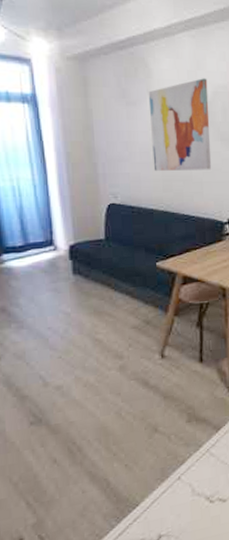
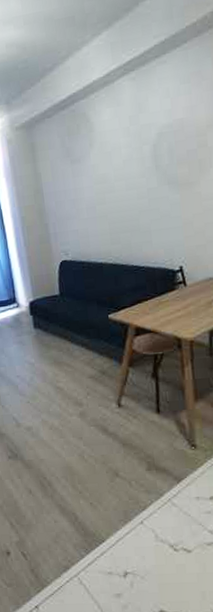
wall art: present [148,78,212,171] -> none [91,120,160,225]

